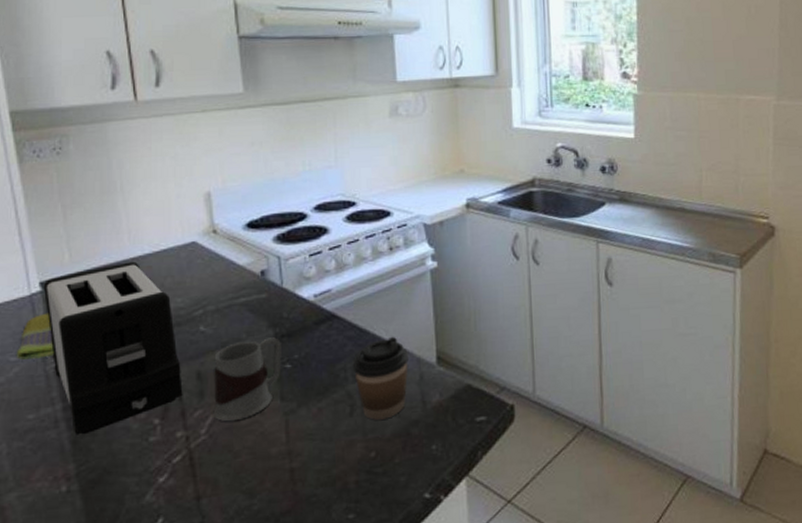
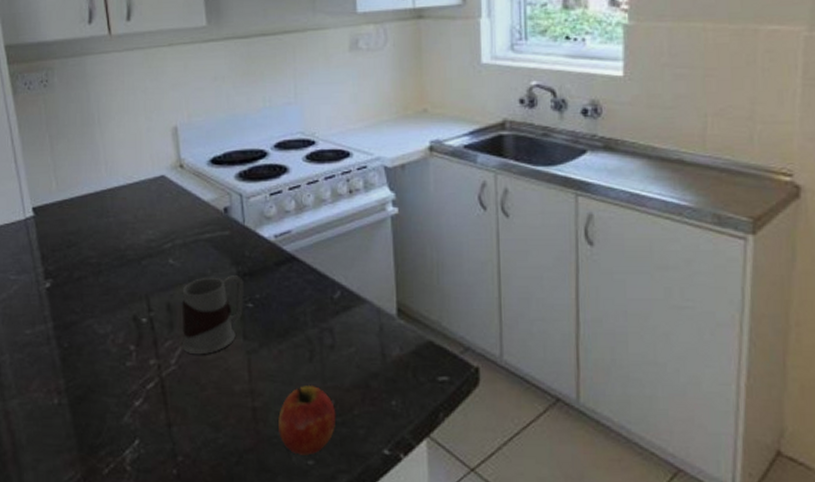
dish towel: present [16,312,54,360] -> none [15,236,45,279]
toaster: present [43,261,183,435] -> none [35,192,155,353]
apple: none [317,440,377,510] -> present [278,386,336,455]
coffee cup: present [352,336,408,420] -> none [312,283,368,368]

